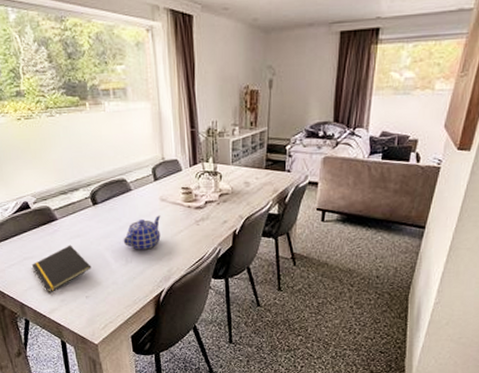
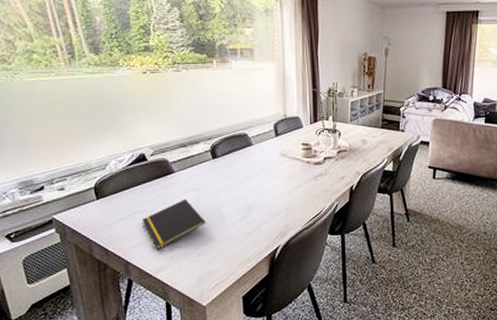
teapot: present [123,215,161,250] -> none [241,170,280,205]

